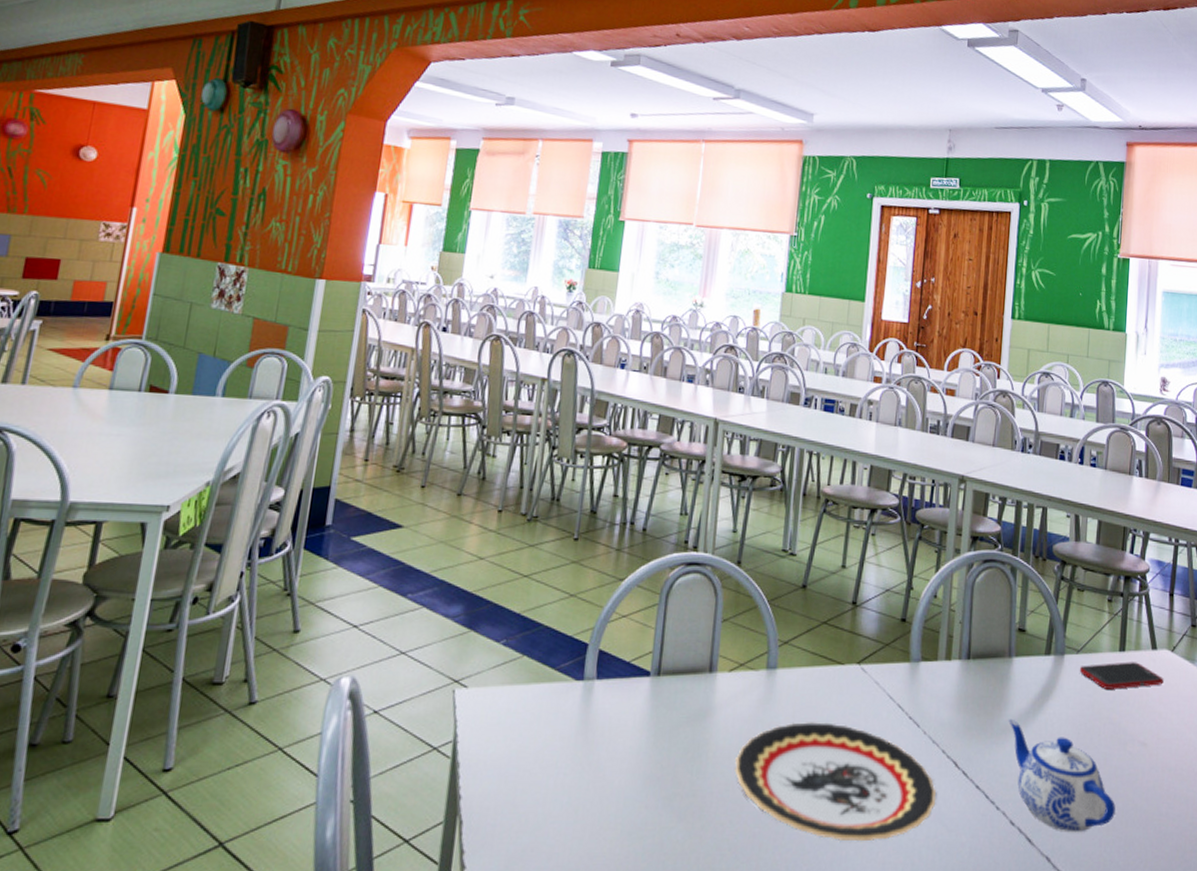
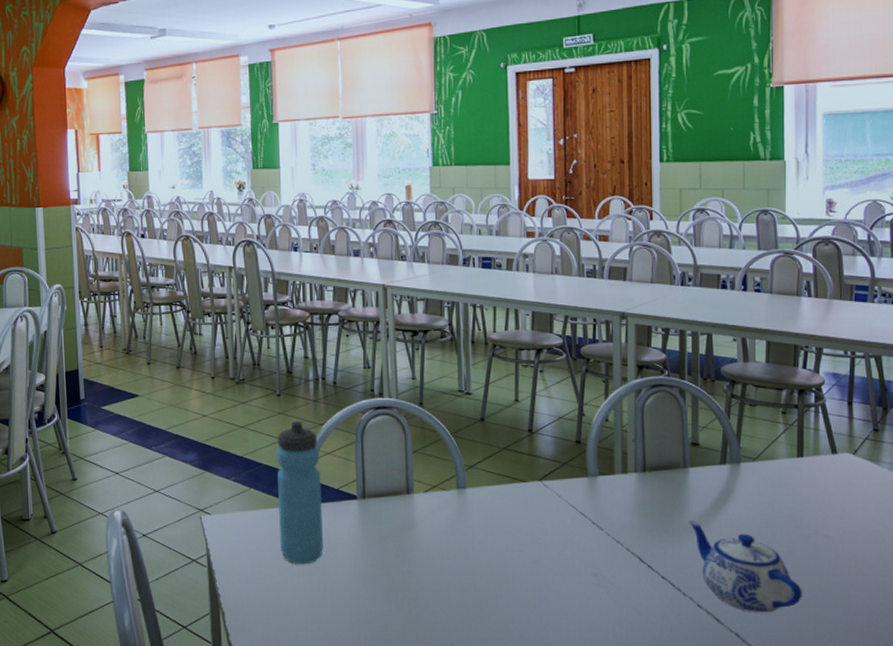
water bottle: none [548,572,615,759] -> present [276,420,323,565]
plate: present [734,722,937,842] -> none [439,529,625,623]
cell phone: present [1079,662,1164,689] -> none [756,466,846,491]

